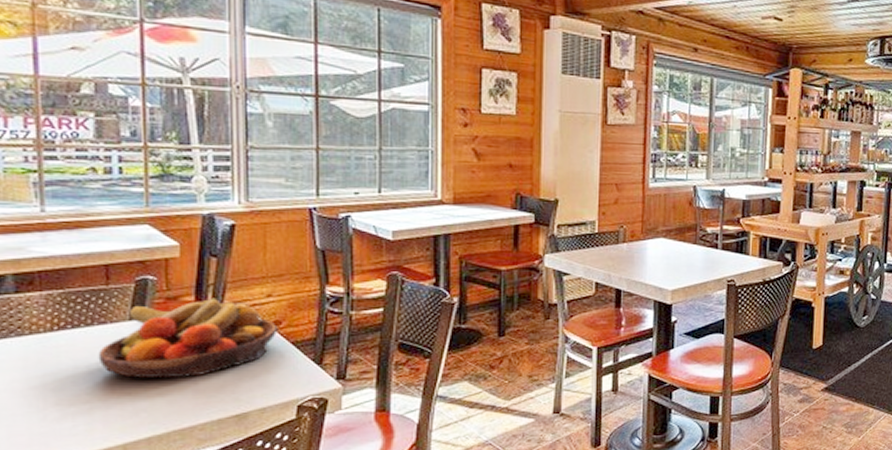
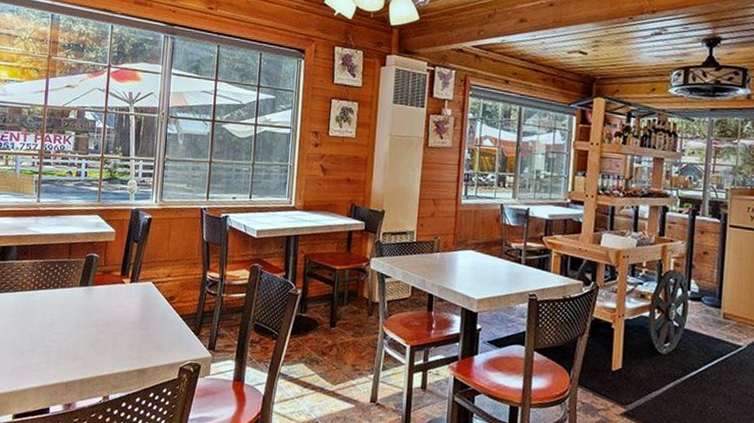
fruit bowl: present [98,297,278,379] -> none [58,274,172,335]

